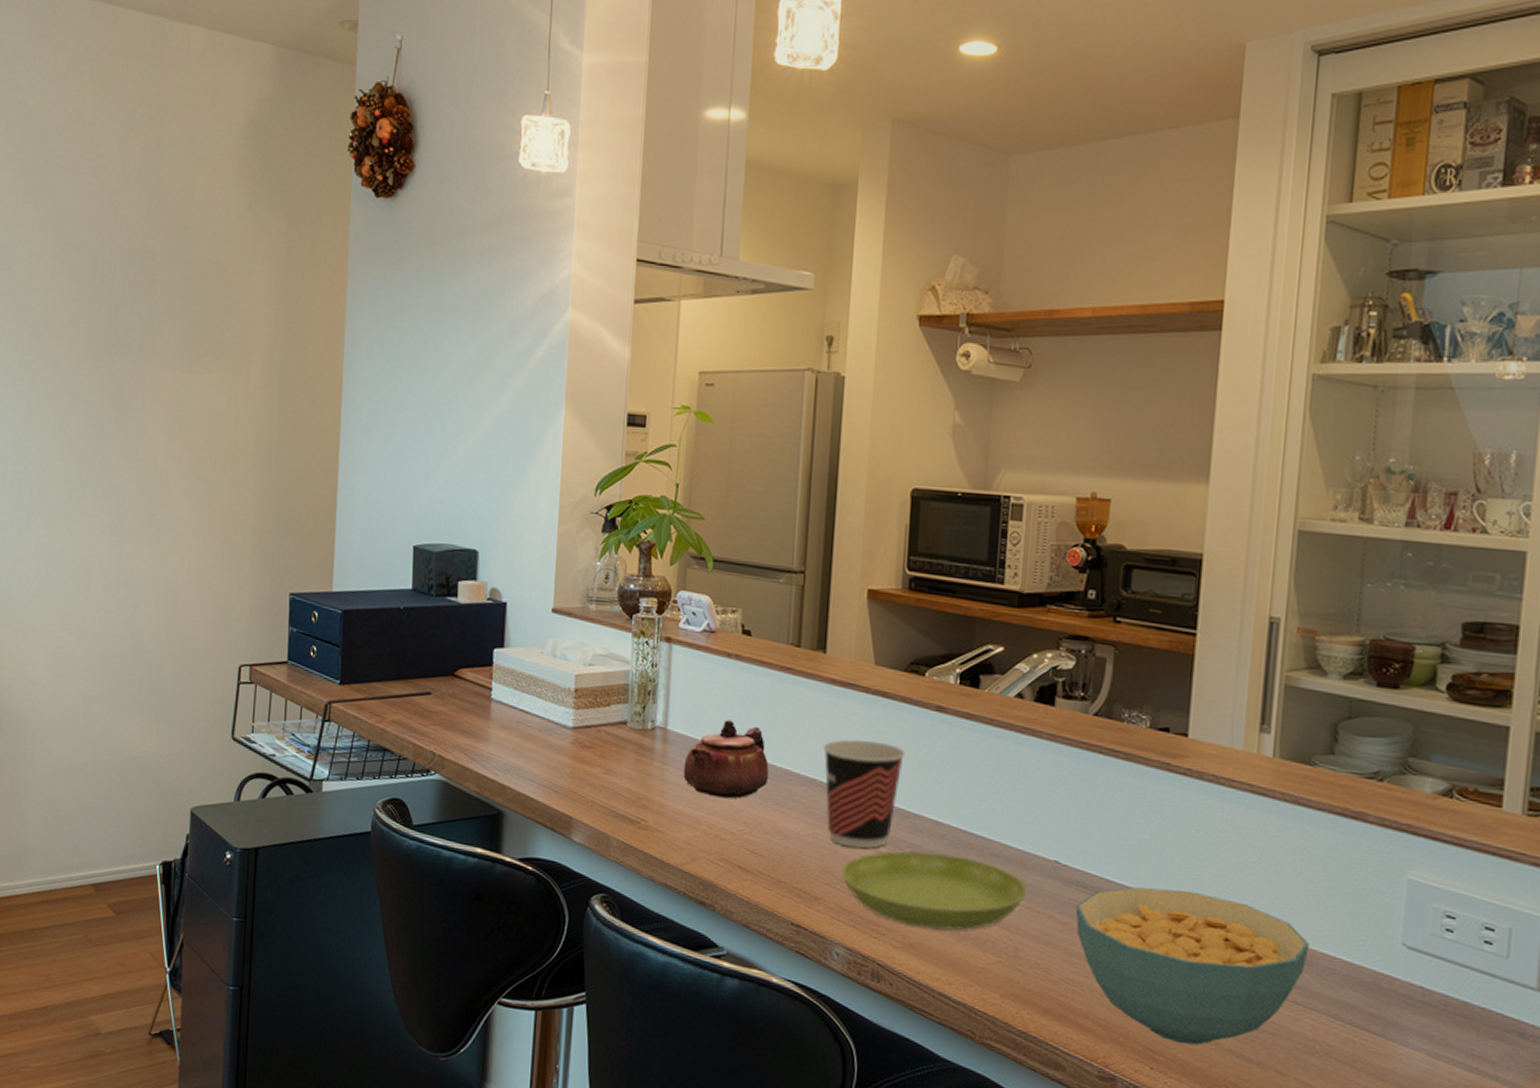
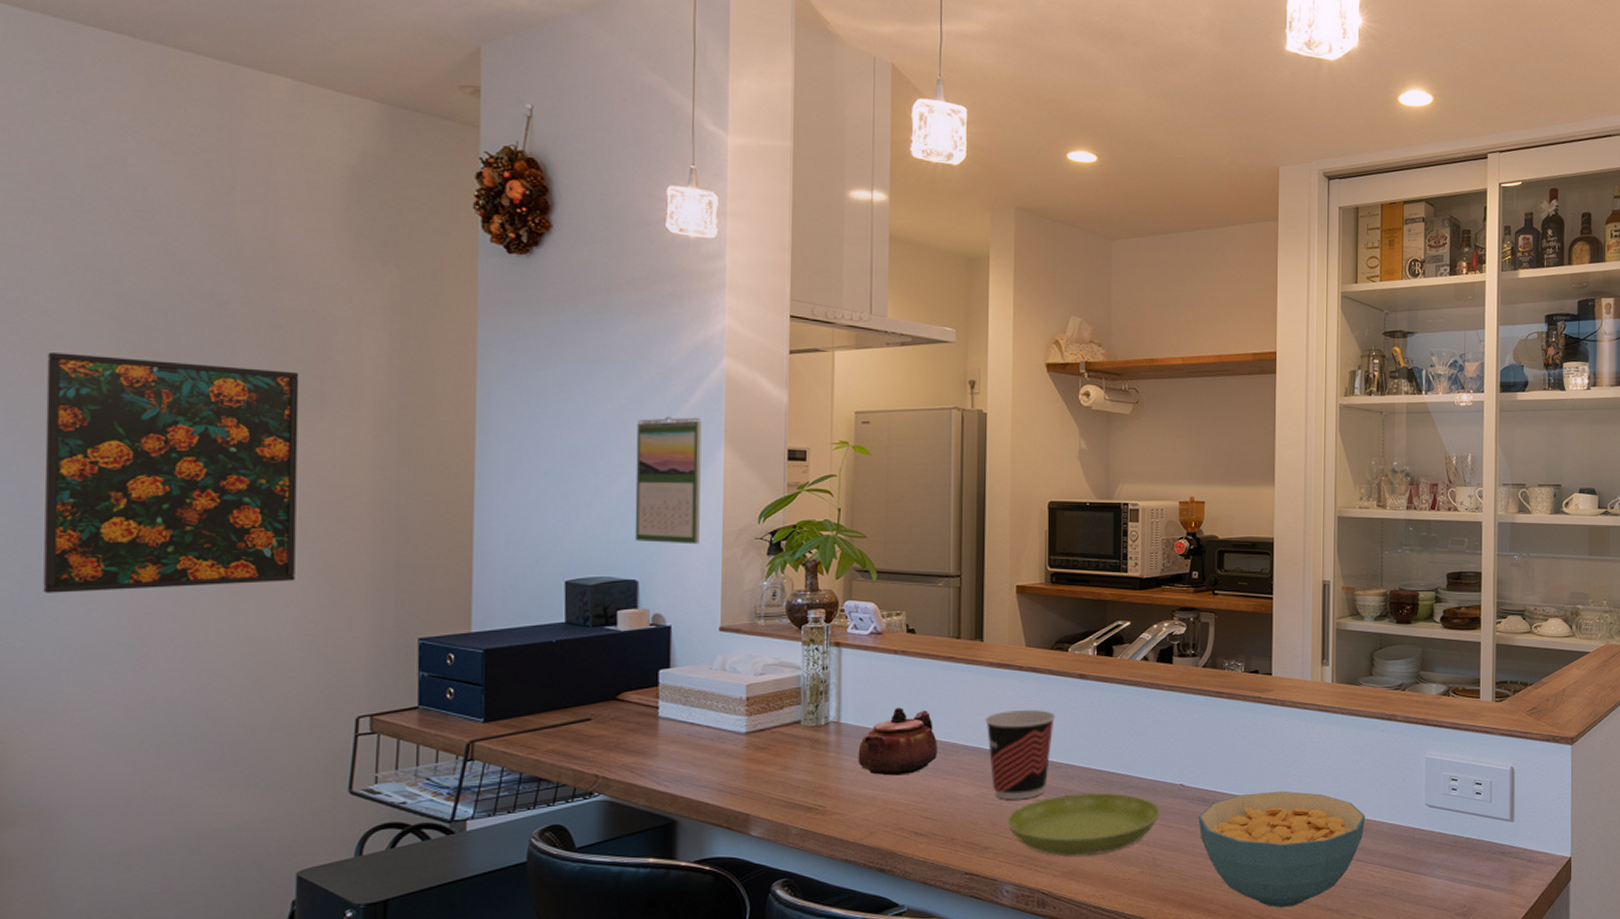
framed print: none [22,303,205,528] -> present [43,352,299,593]
calendar: none [477,373,544,516] -> present [634,416,702,545]

